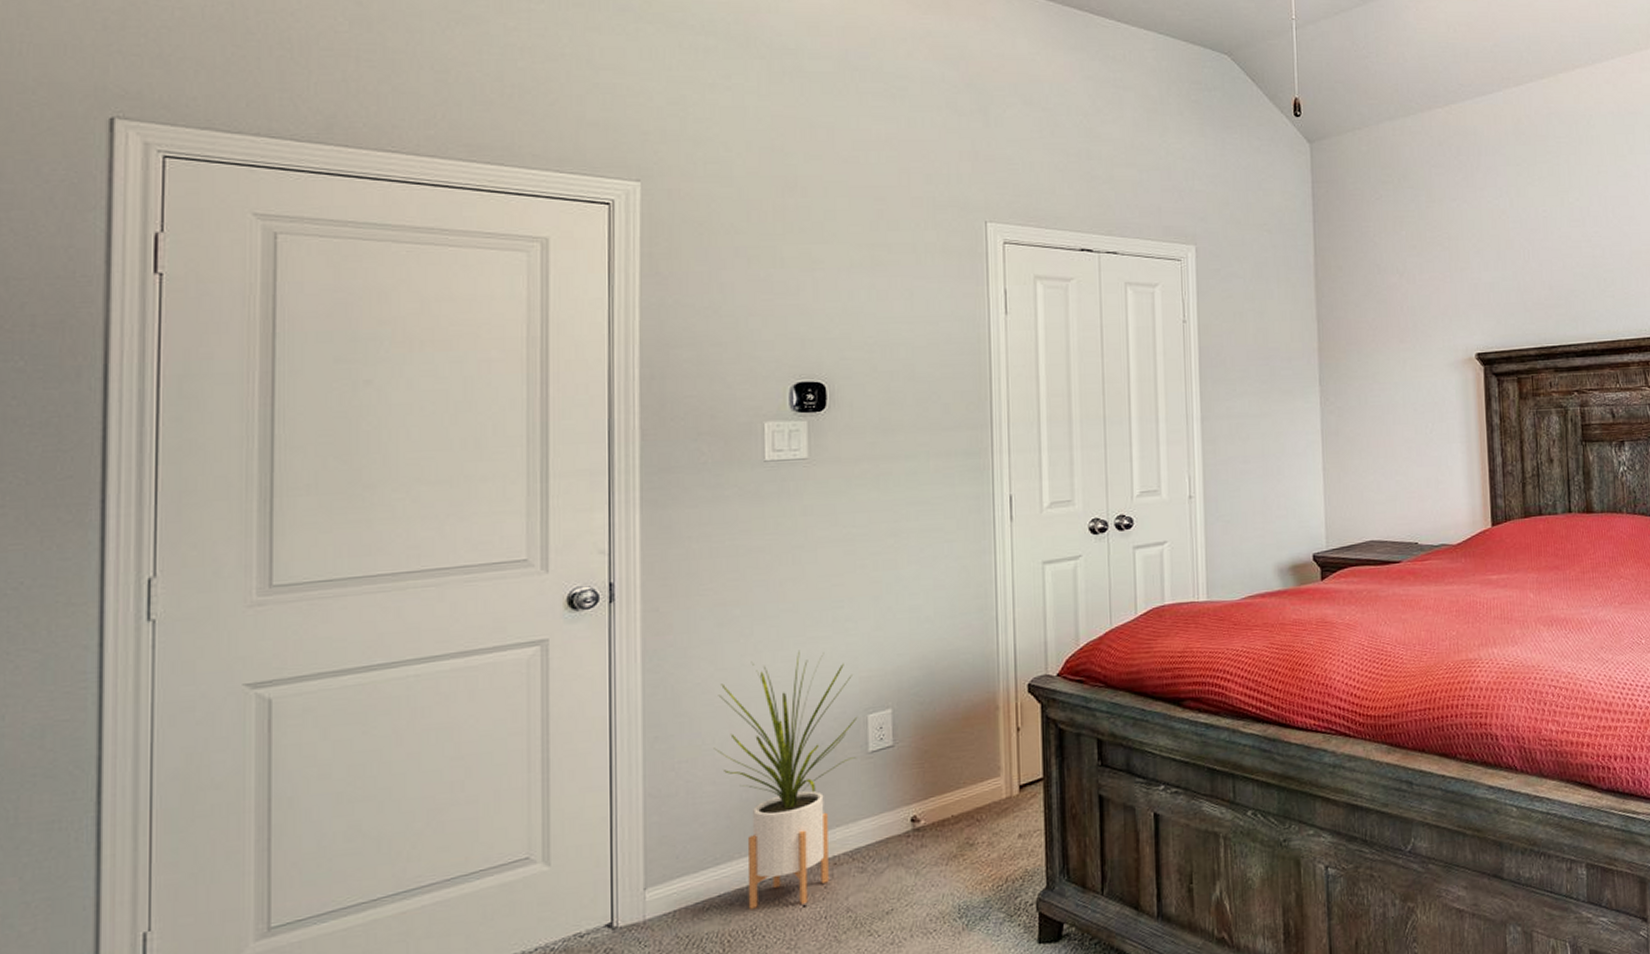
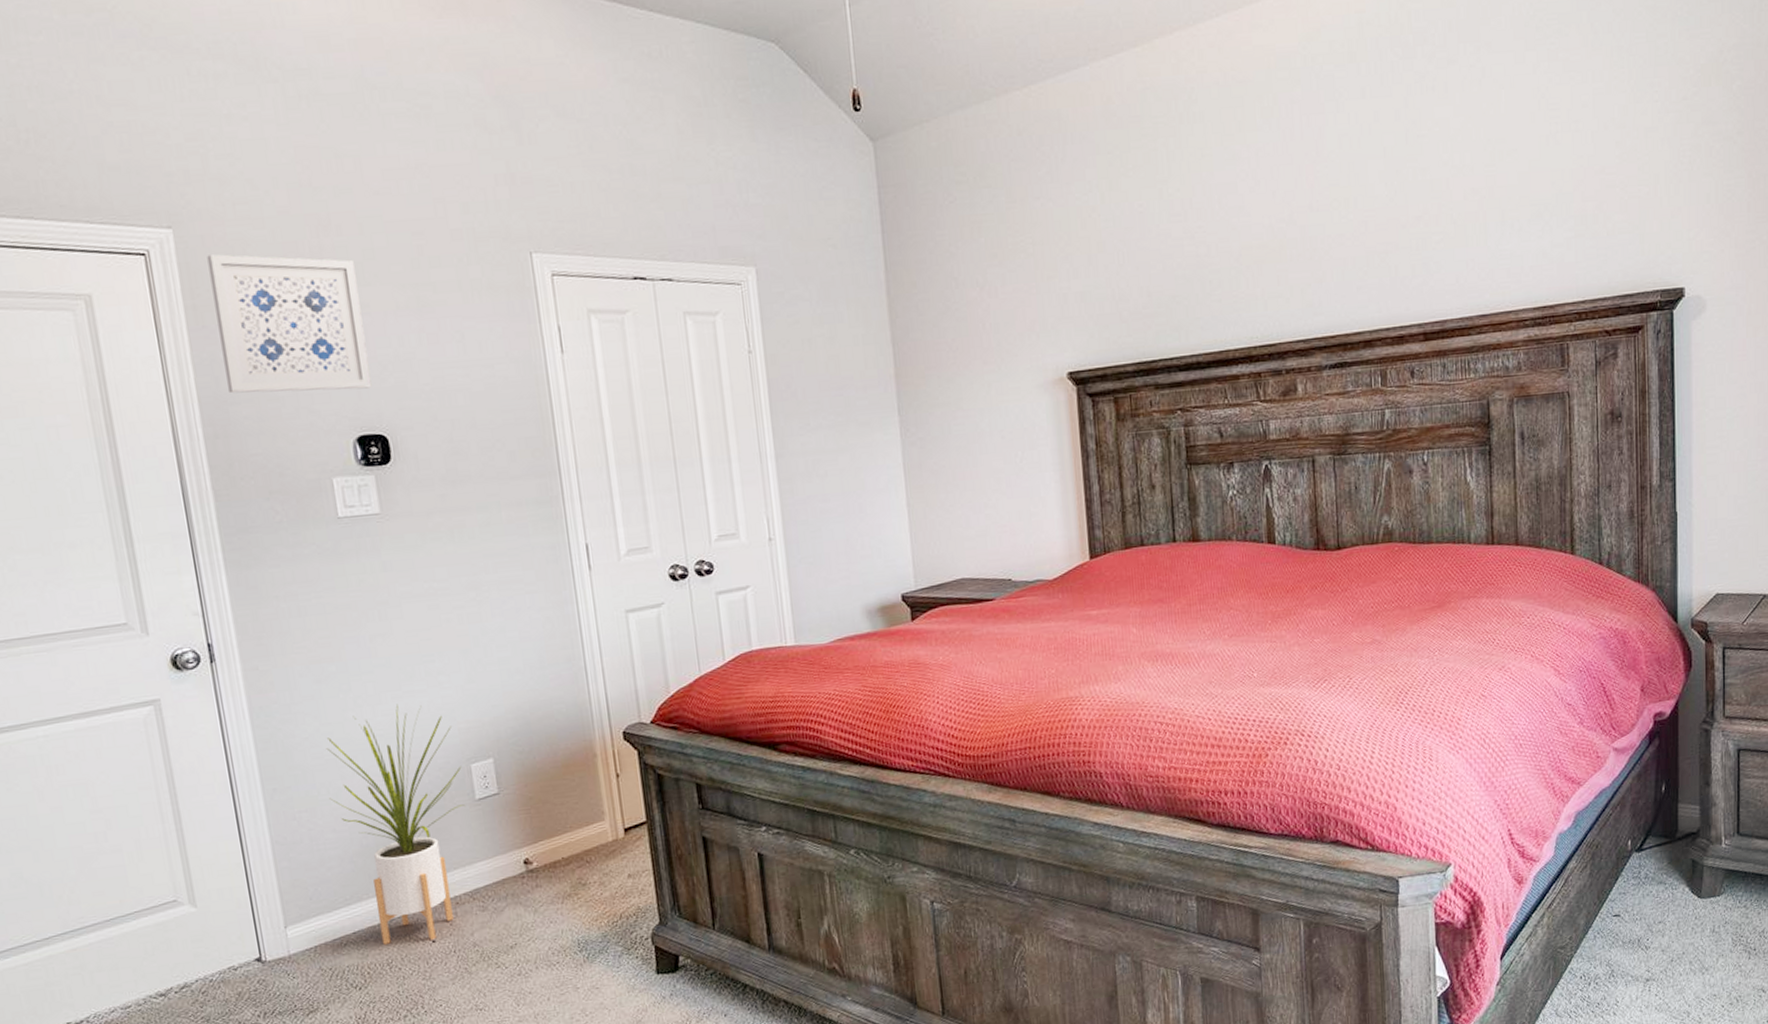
wall art: none [671,207,816,339] -> present [207,254,372,394]

